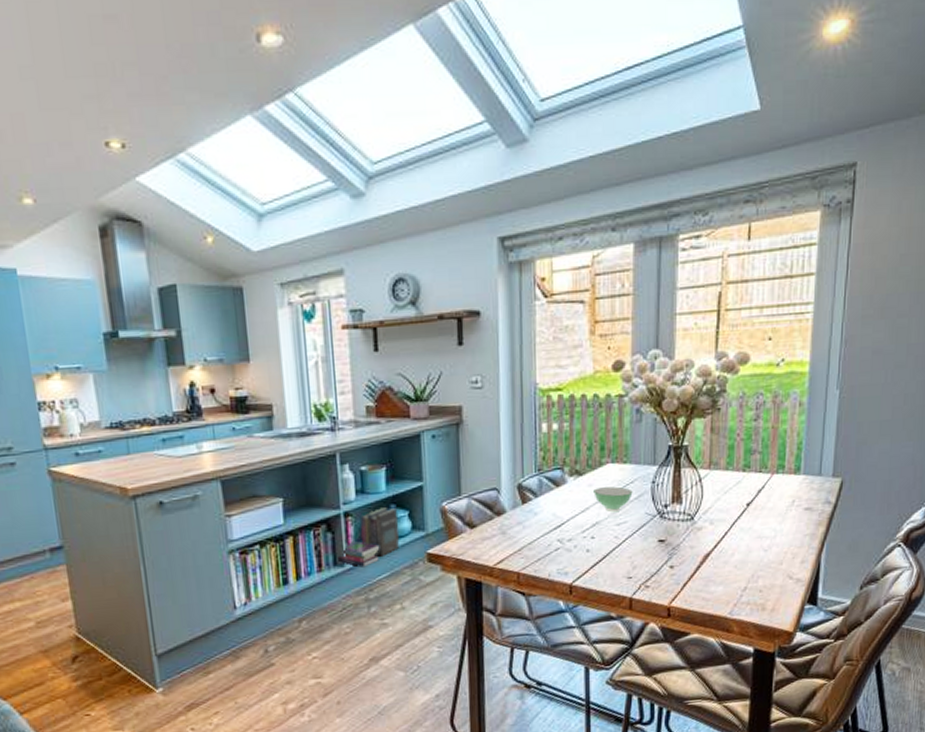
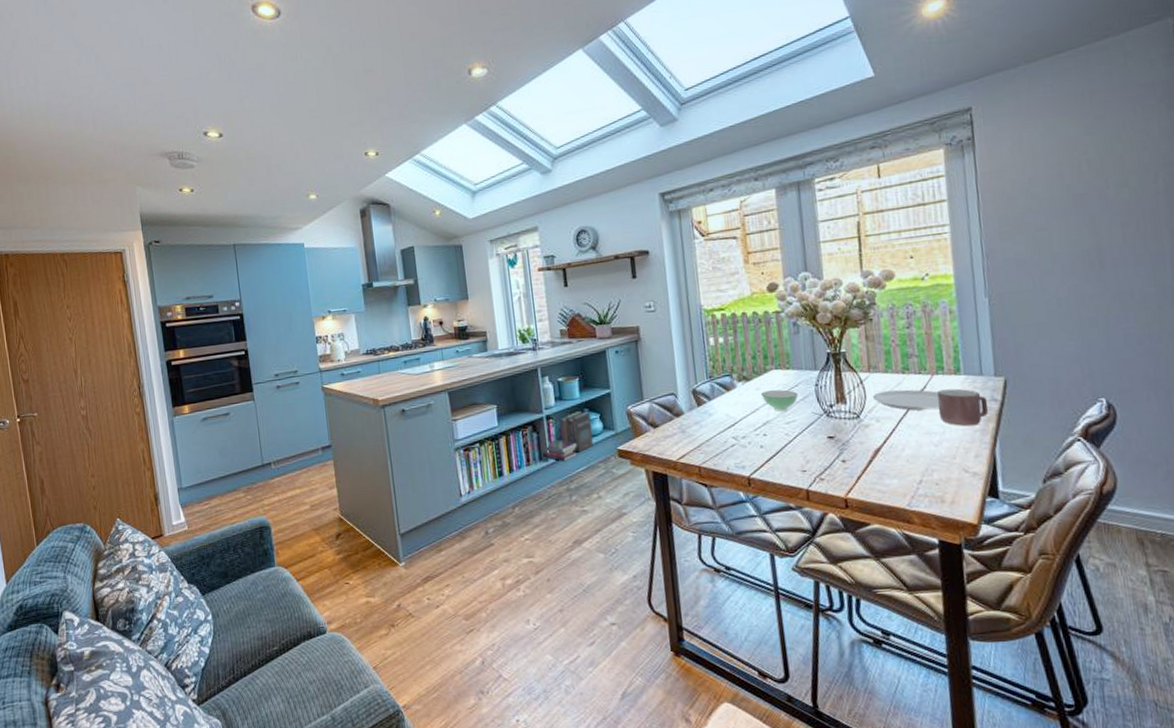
plate: none [710,489,776,514] -> present [873,389,940,411]
mug: none [773,489,822,532] -> present [937,388,989,428]

